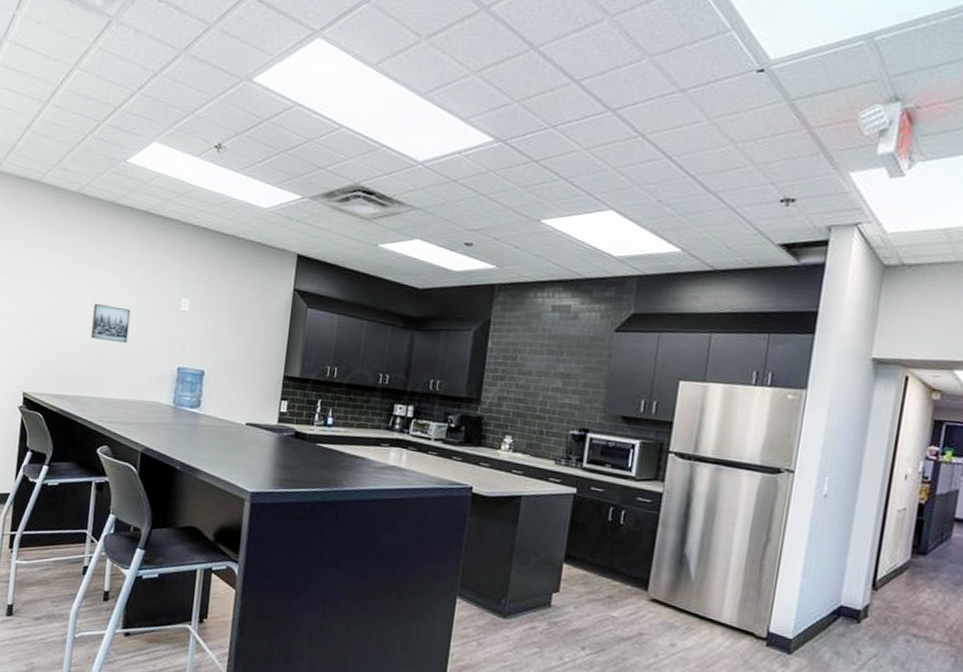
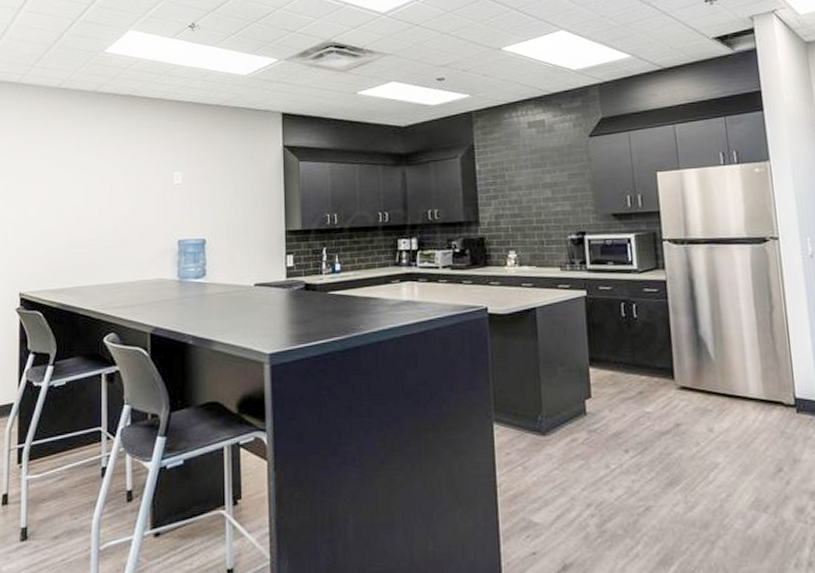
wall art: present [91,304,131,343] -> none [86,190,124,226]

